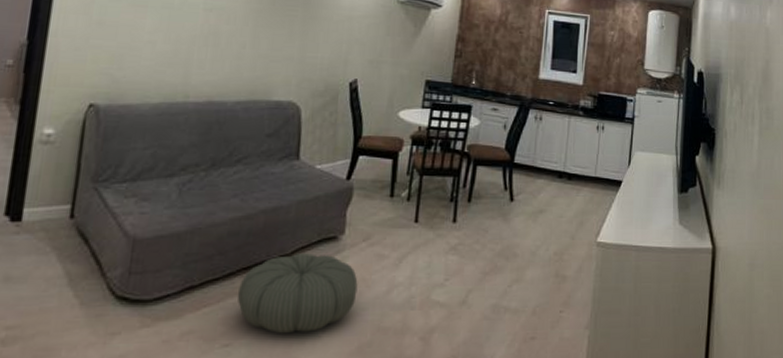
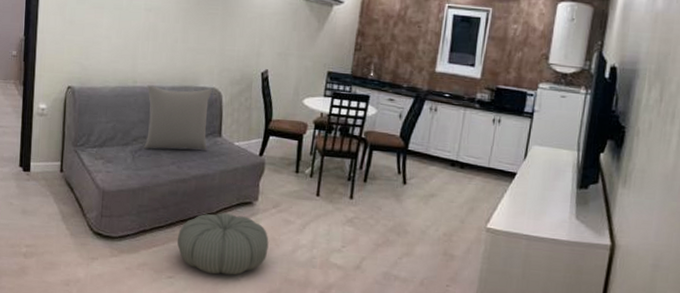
pillow: none [195,100,289,180] -> present [144,85,212,150]

